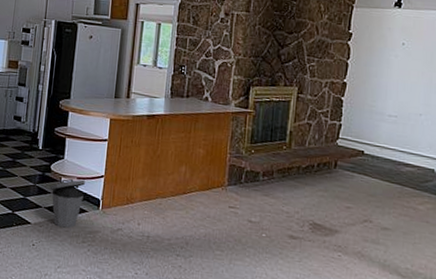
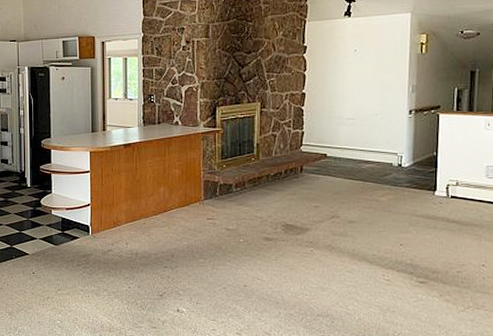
trash can: present [49,178,85,228] -> none [42,210,74,255]

